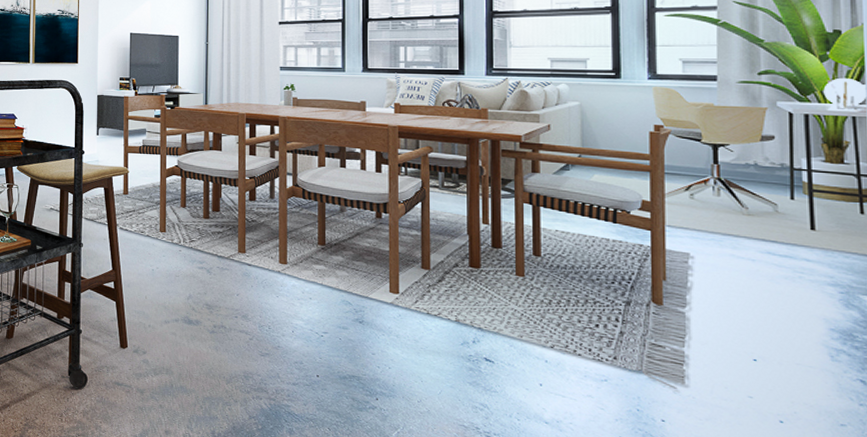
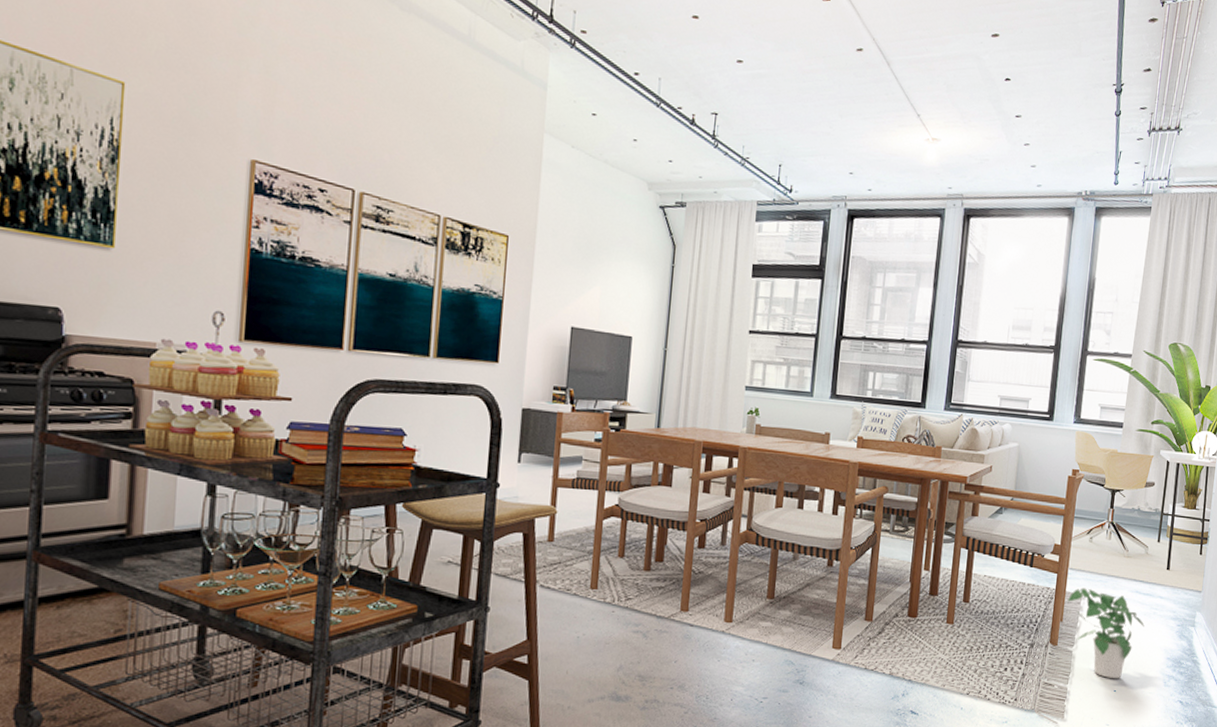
potted plant: none [670,246,787,347] -> present [1068,588,1145,678]

